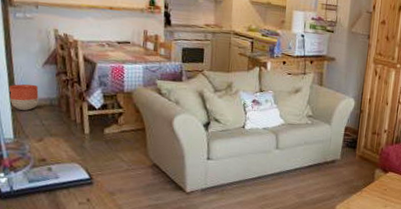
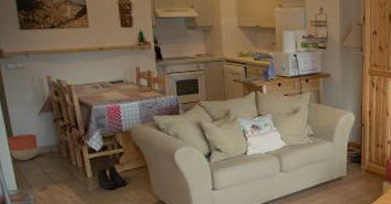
boots: none [94,125,123,148] -> present [97,166,127,190]

